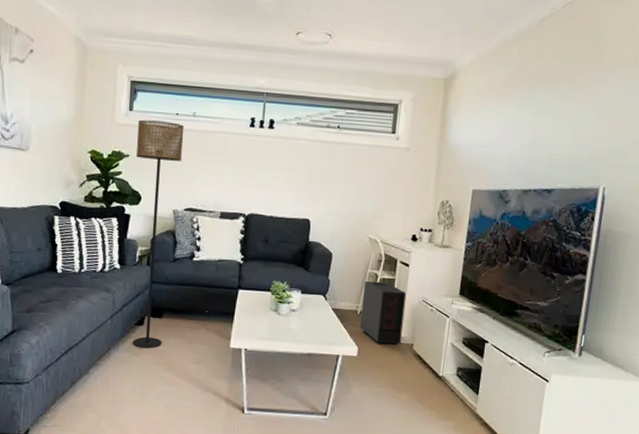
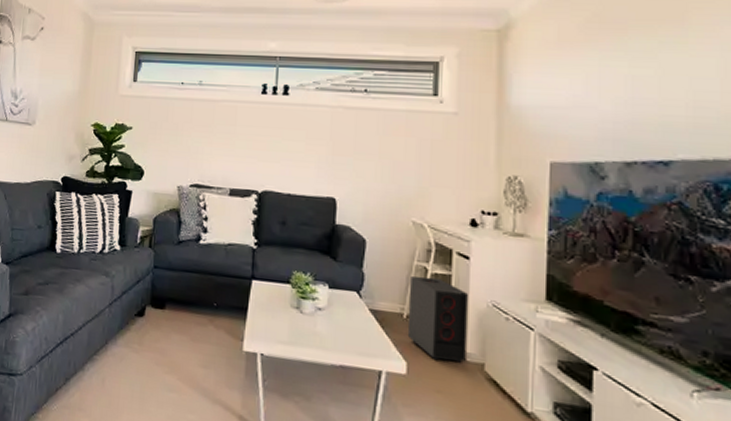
floor lamp: present [132,119,185,349] -> none [131,90,190,345]

